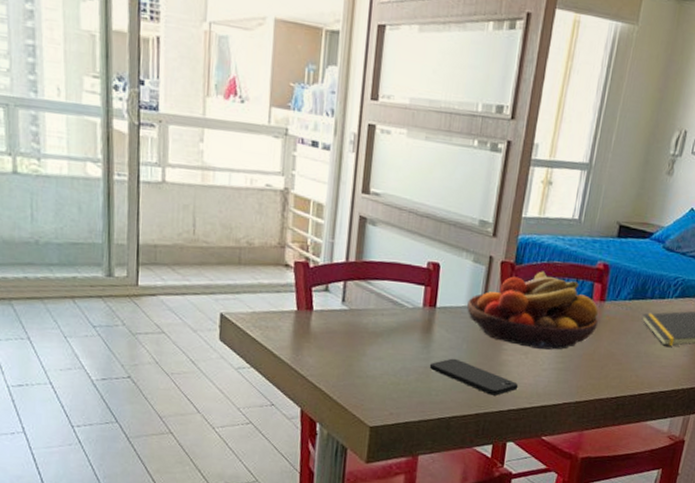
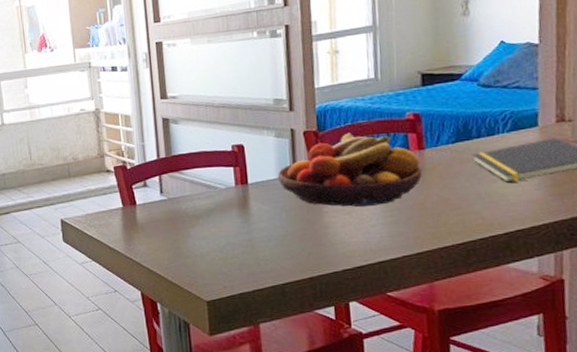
smartphone: present [429,358,519,396] -> none [252,228,349,258]

